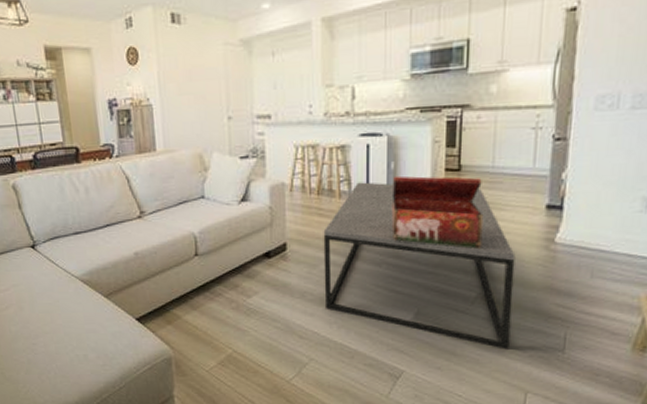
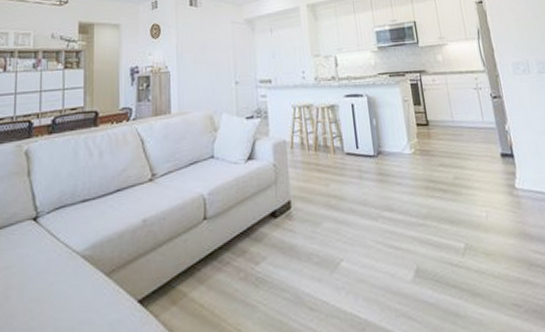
coffee table: present [323,182,516,350] -> none [323,137,506,306]
decorative box: present [392,175,484,250] -> none [377,131,460,199]

